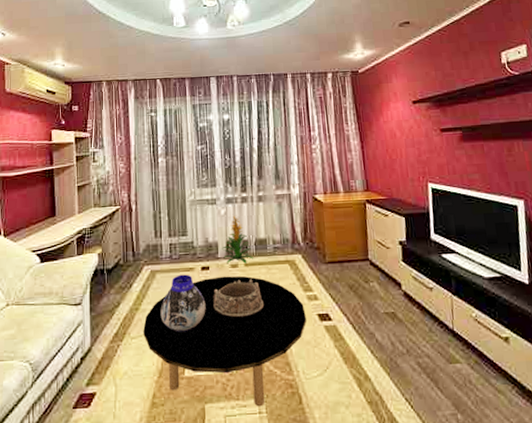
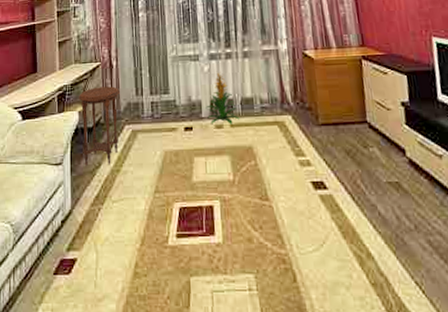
side table: none [98,229,139,305] -> present [79,86,120,166]
coffee table: present [143,275,307,407] -> none [125,137,300,283]
vase: present [160,274,206,332] -> none [142,135,190,197]
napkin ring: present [213,279,265,318] -> none [197,141,253,183]

